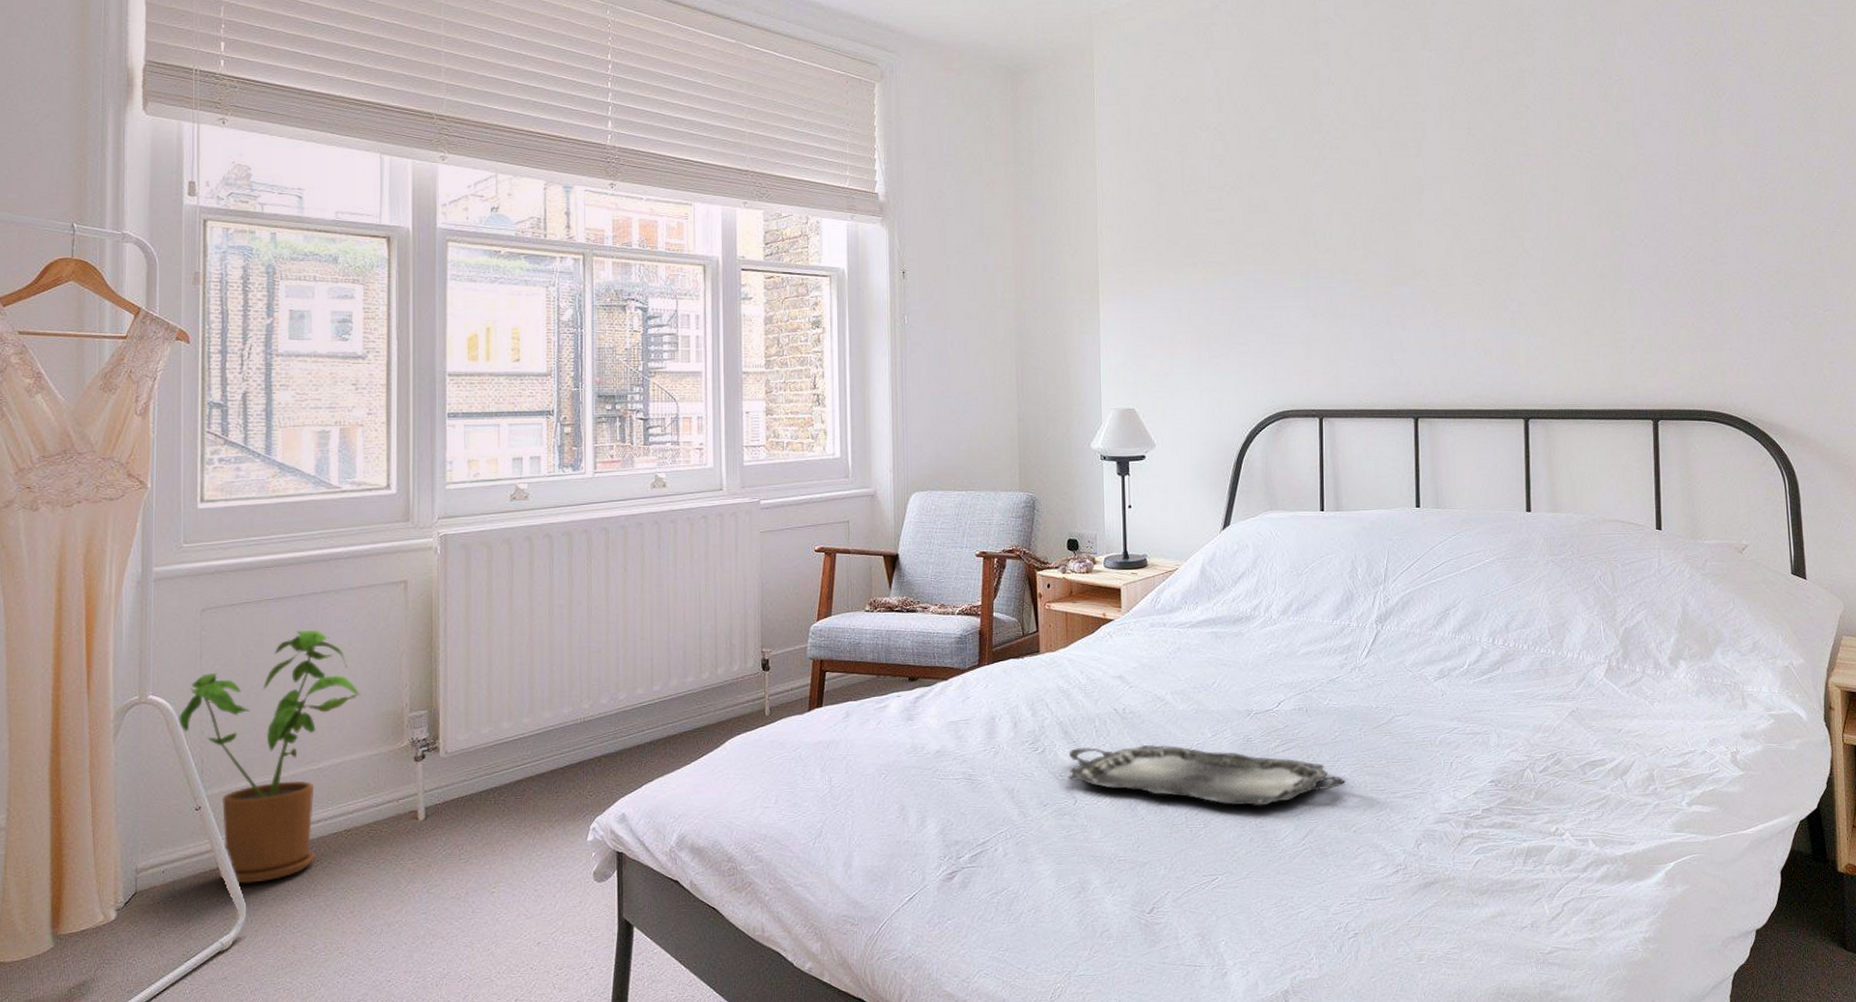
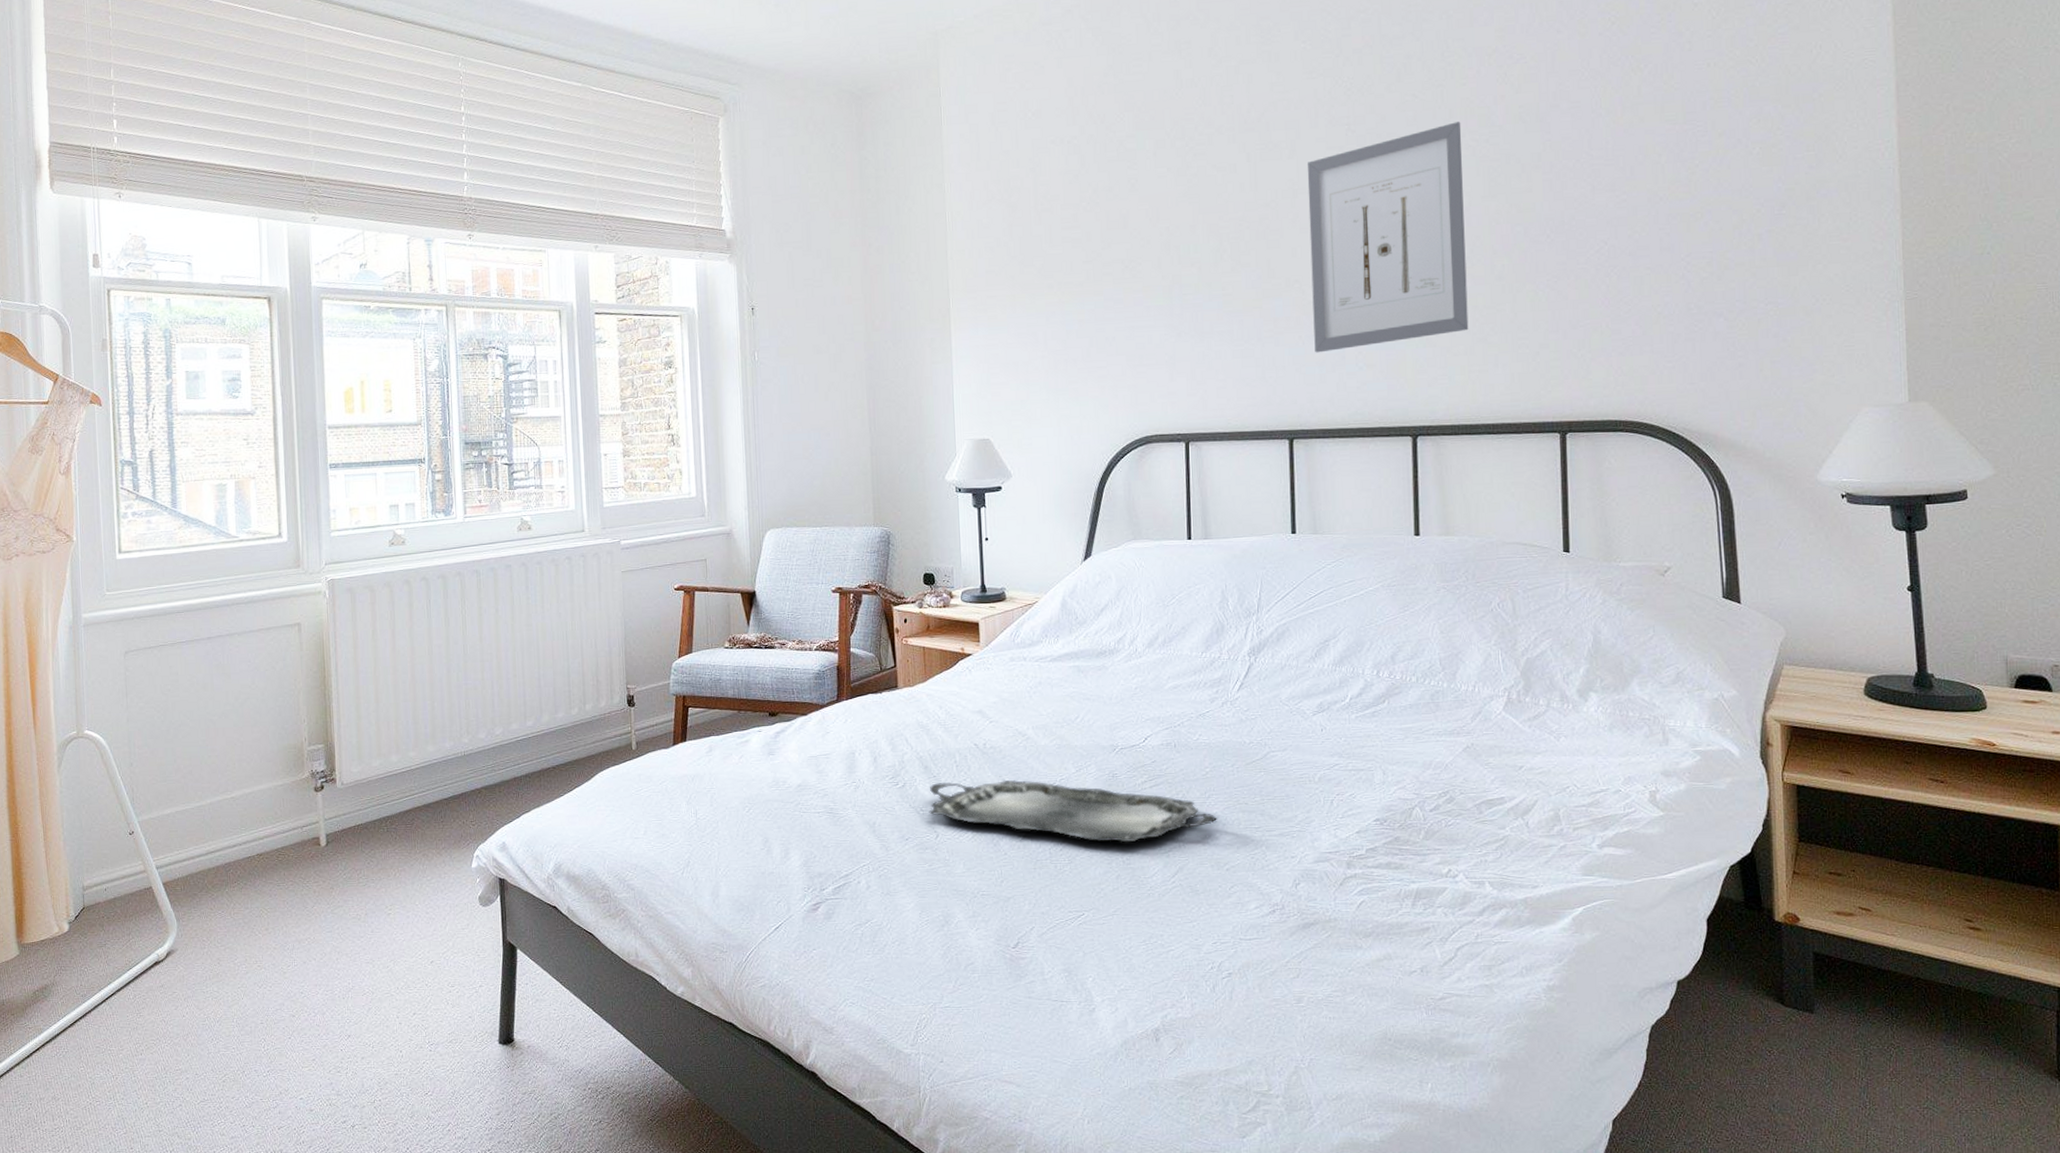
house plant: present [179,630,361,884] -> none [111,670,266,902]
wall art: none [1432,133,1574,338] -> present [1307,122,1469,353]

